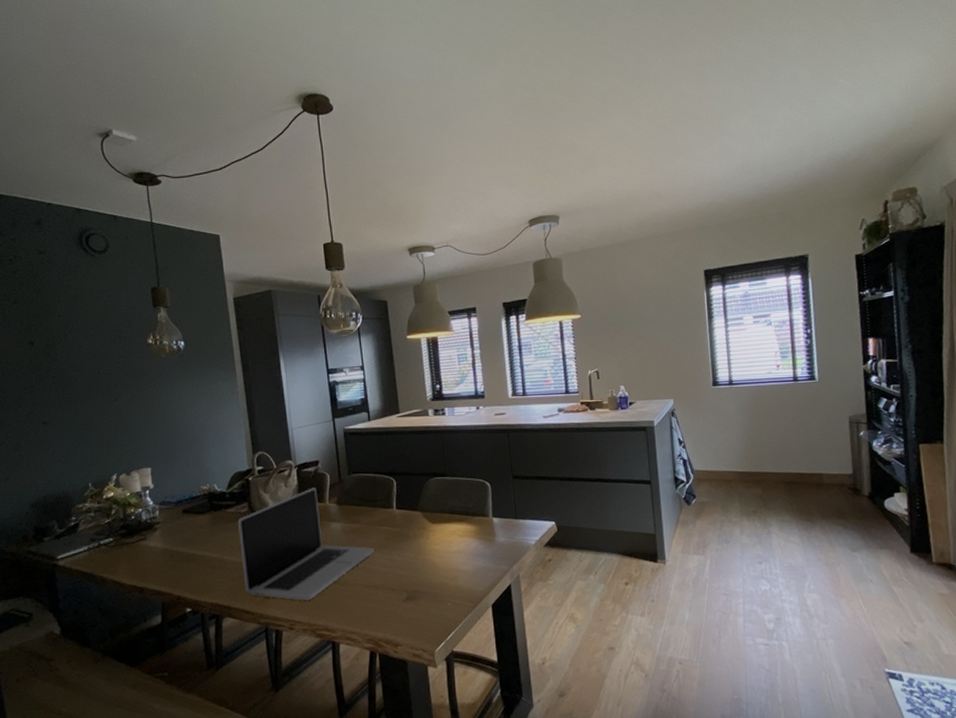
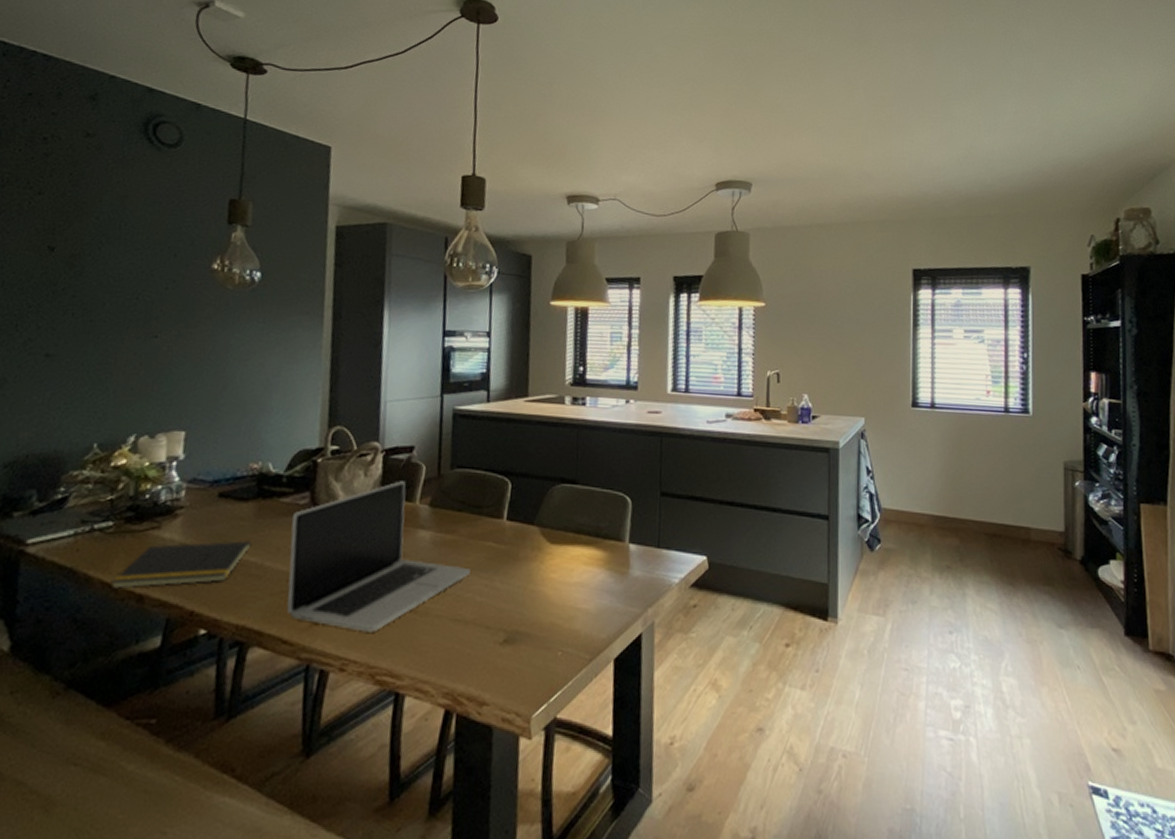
notepad: none [119,542,212,585] -> present [111,540,252,589]

